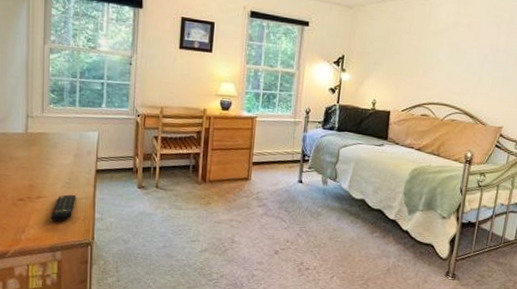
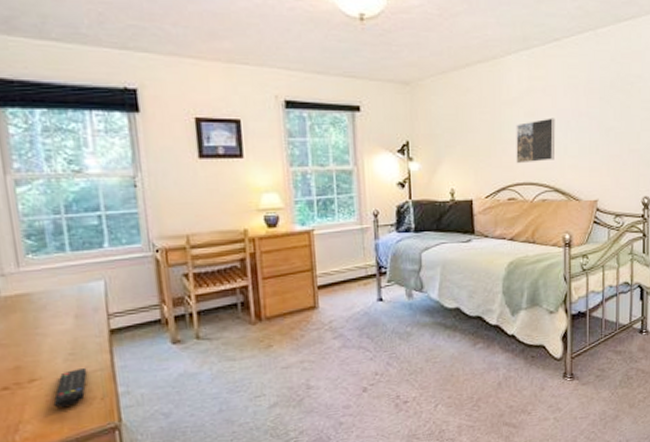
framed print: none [434,50,475,87] -> present [516,118,556,164]

